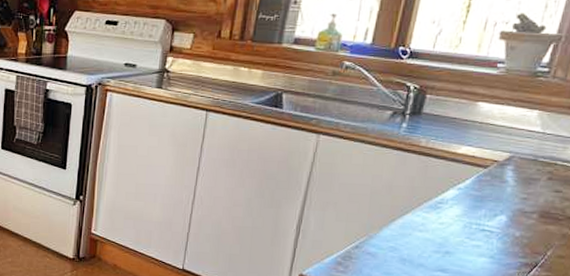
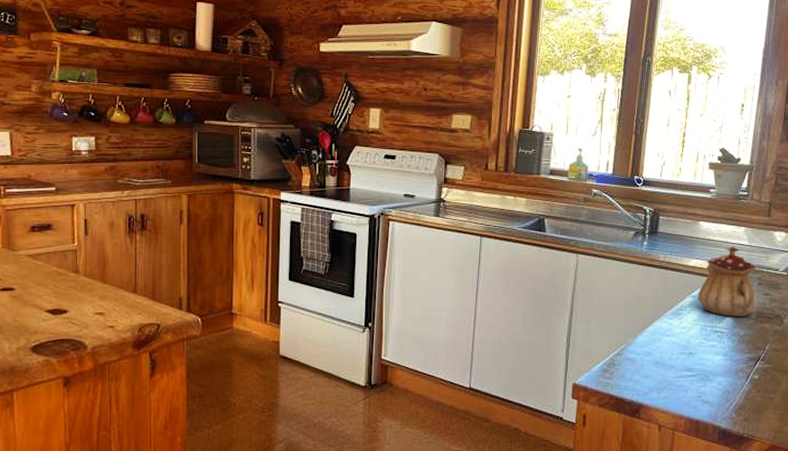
teapot: none [464,133,550,215] -> present [698,246,757,317]

